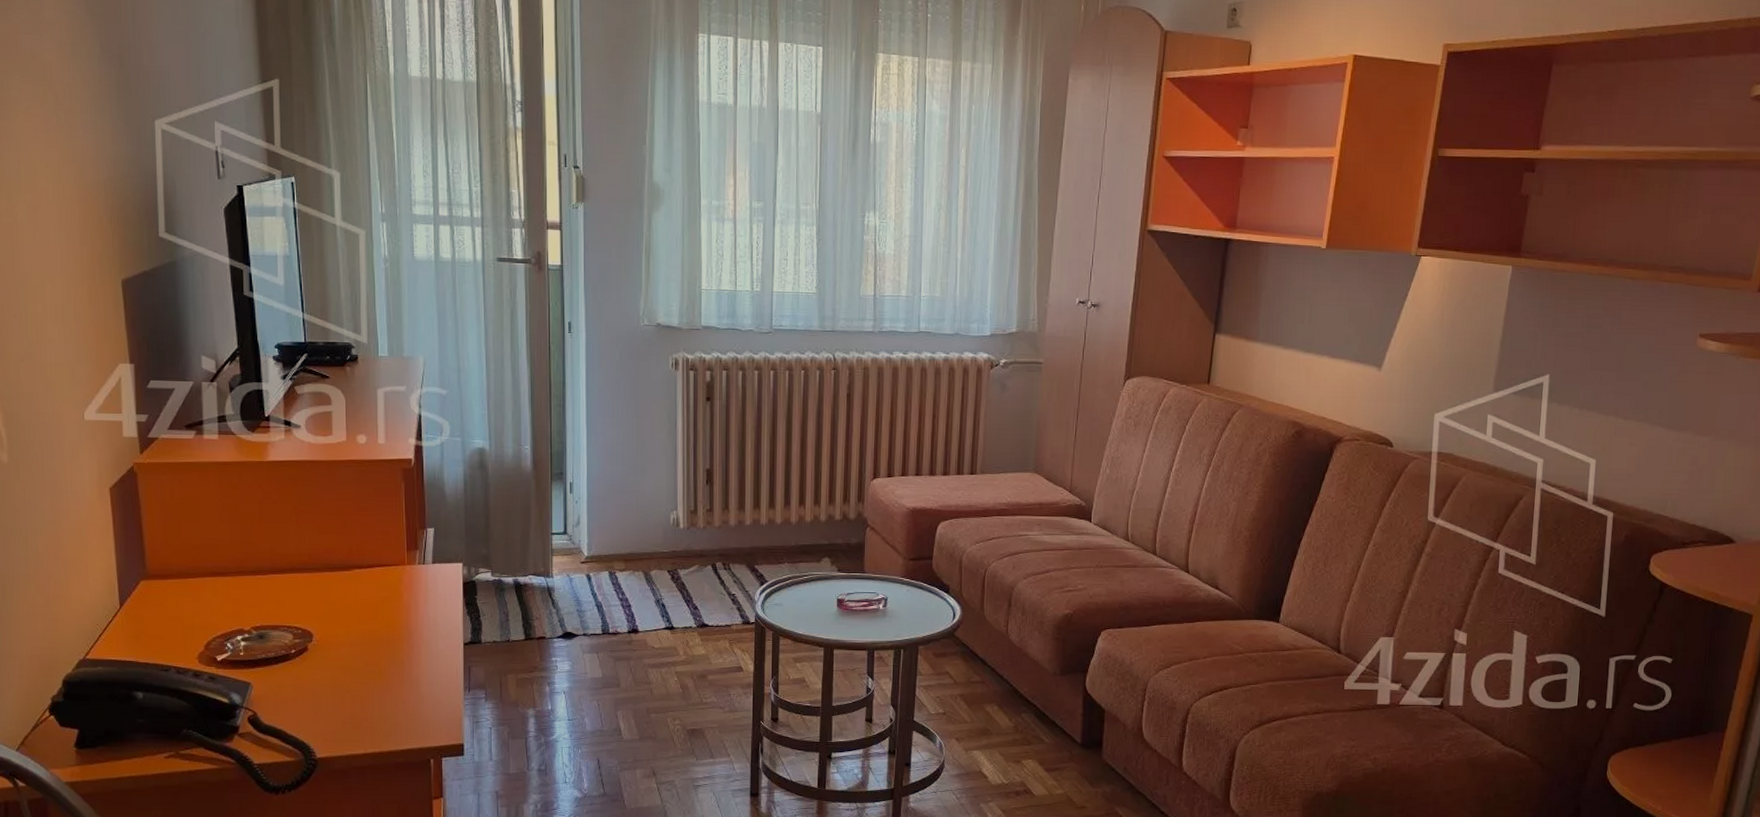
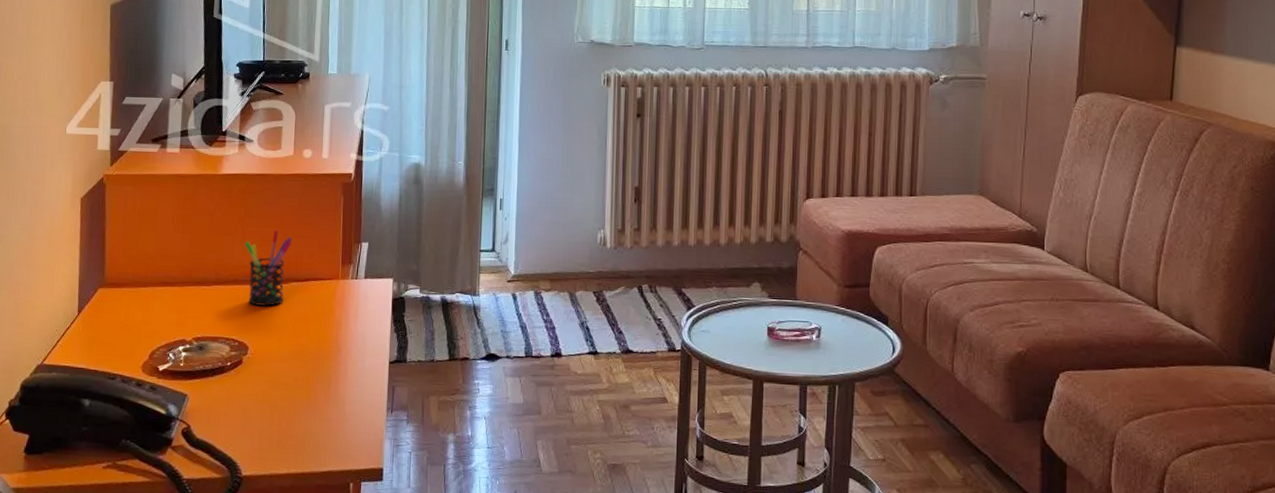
pen holder: none [299,517,352,594] -> present [244,229,292,307]

